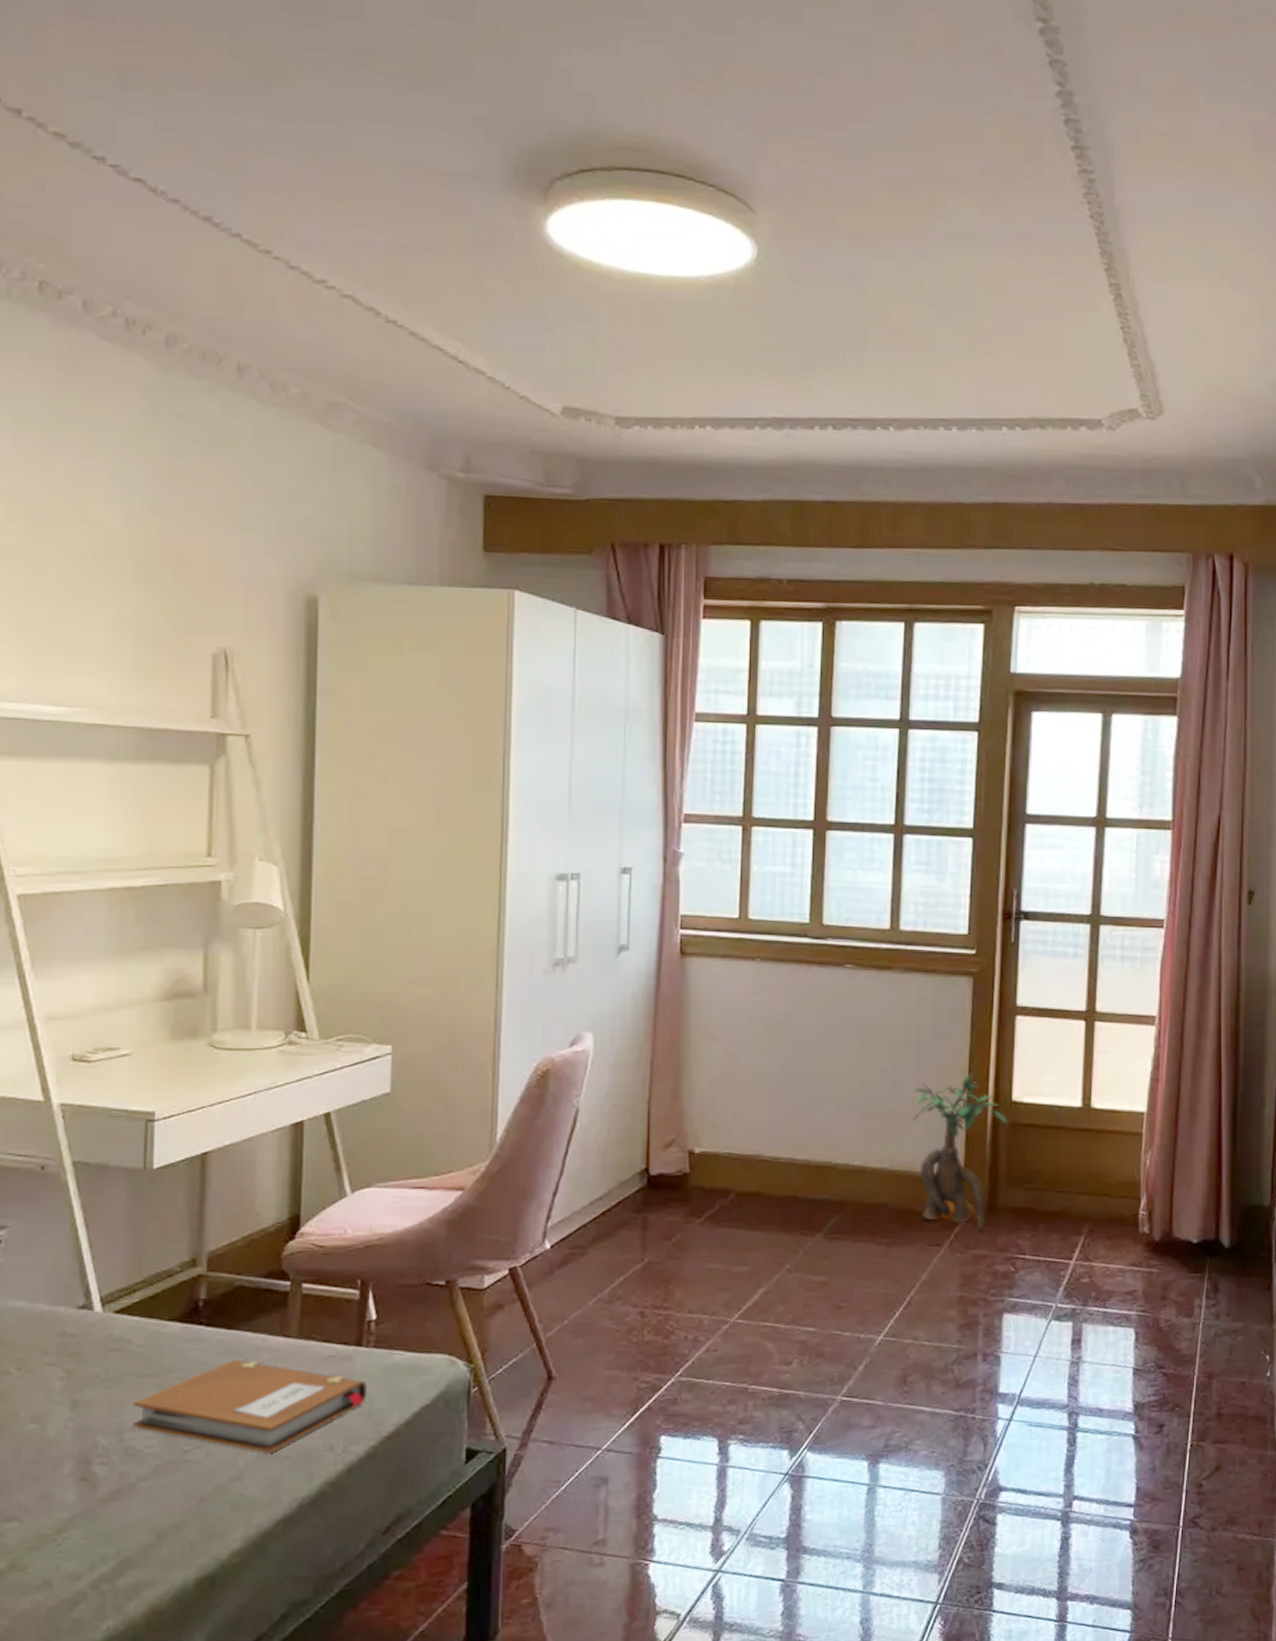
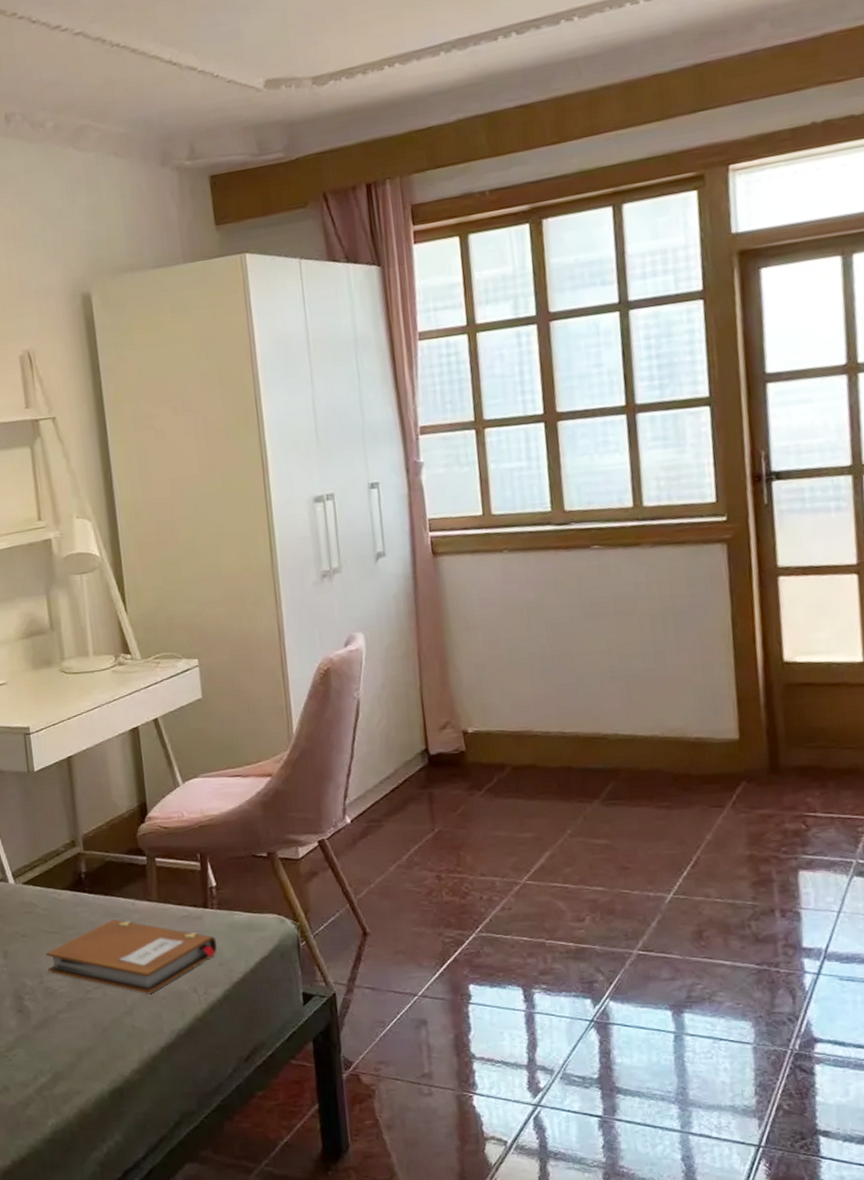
decorative plant: present [913,1073,1008,1230] -> none [676,638,783,790]

